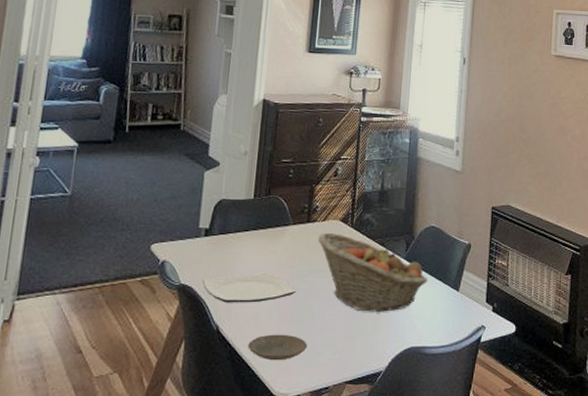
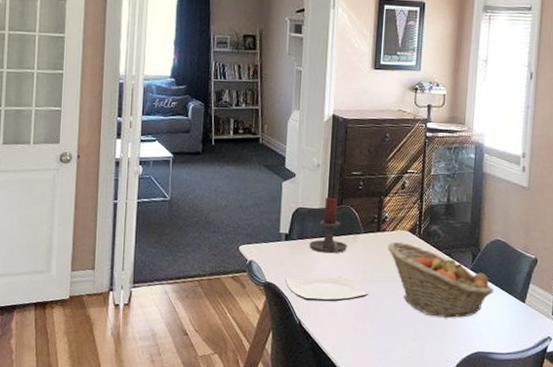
candle holder: none [231,187,274,249] -> present [309,197,347,254]
plate: present [248,334,308,361] -> none [327,330,380,355]

